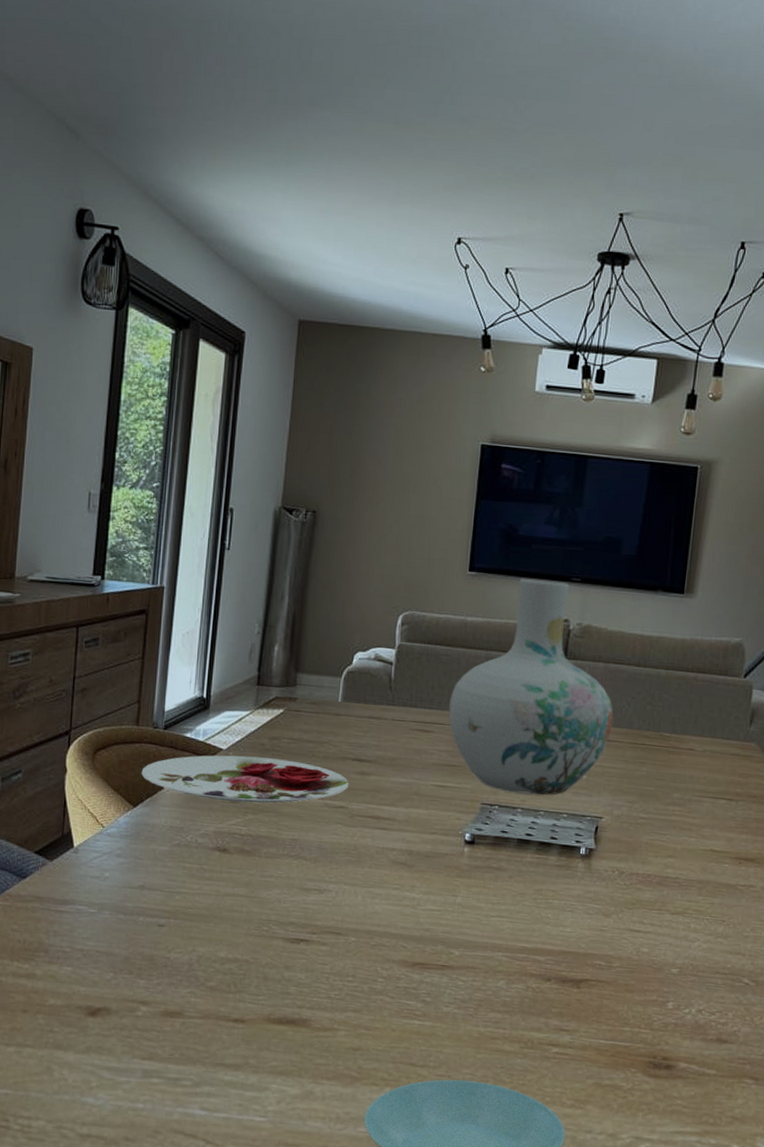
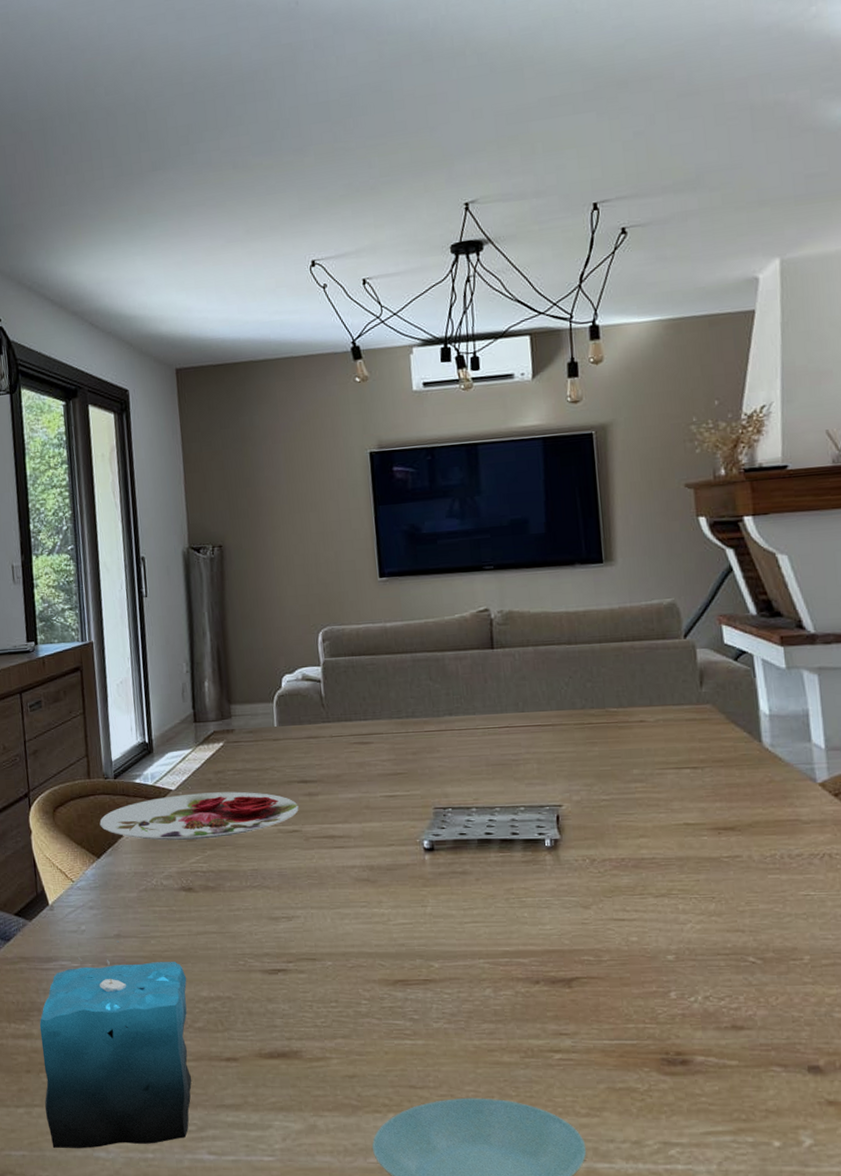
candle: none [36,891,207,1095] -> present [39,940,192,1148]
vase: present [449,578,614,795] -> none [383,572,554,793]

